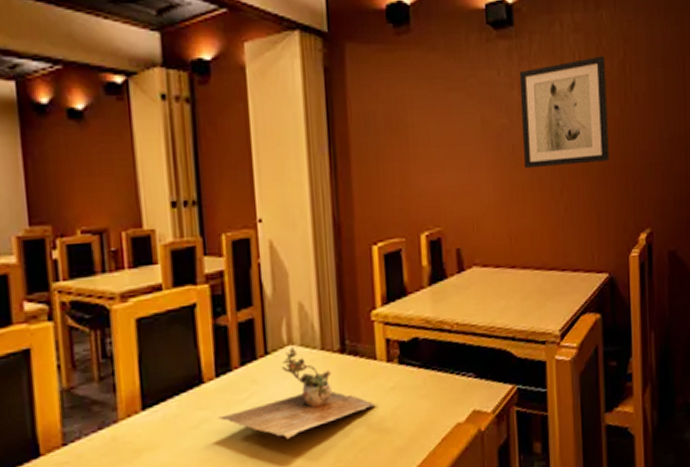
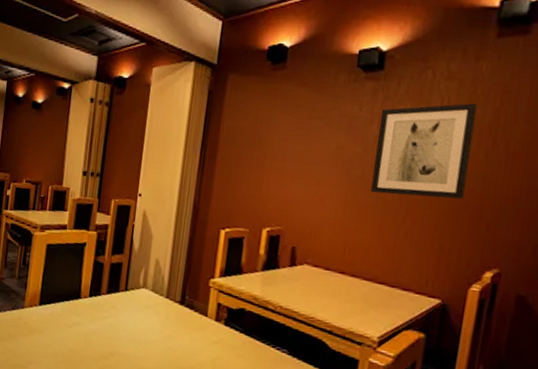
succulent plant: present [219,347,376,439] -> none [86,290,200,355]

